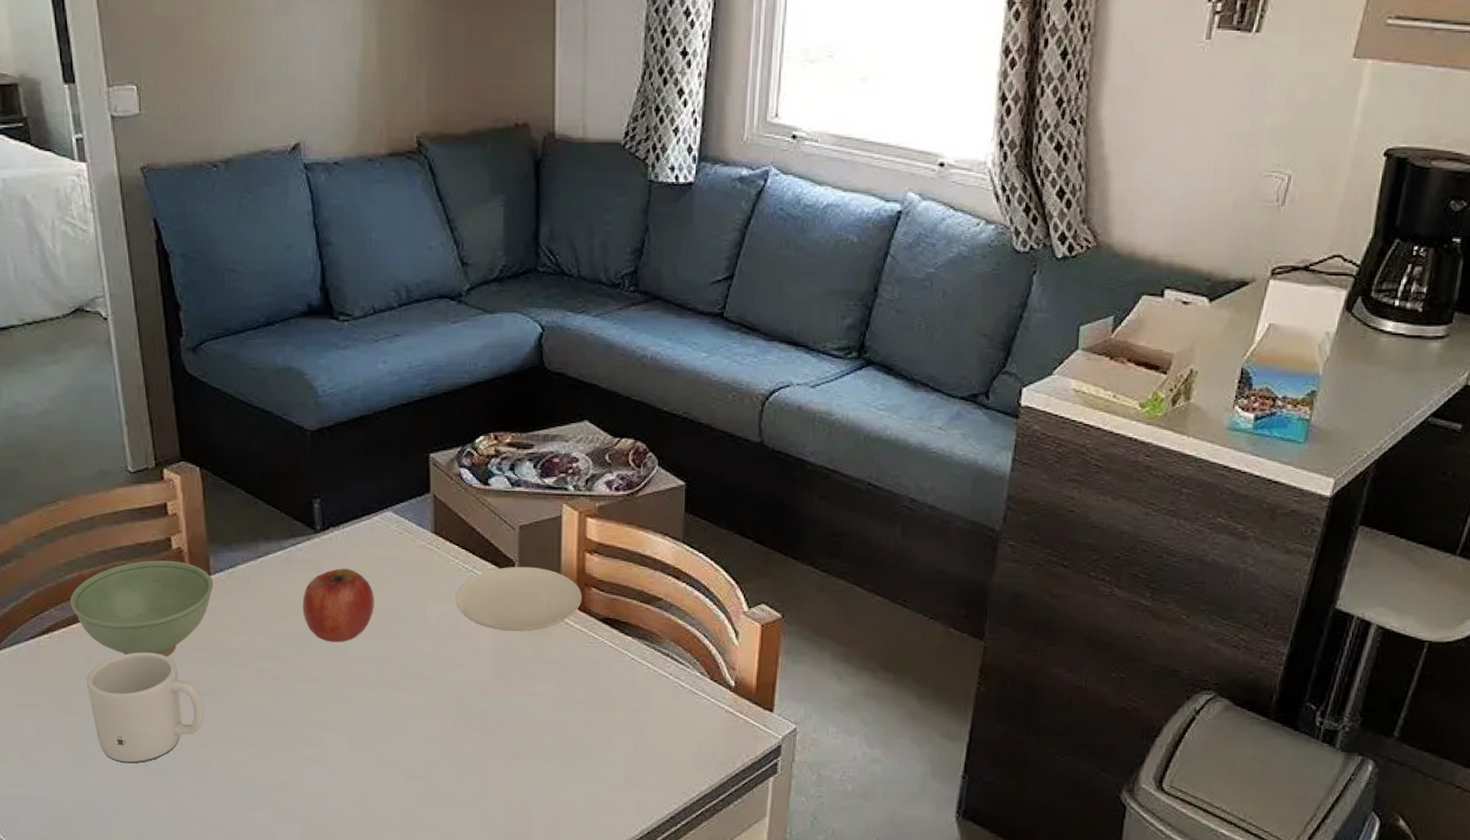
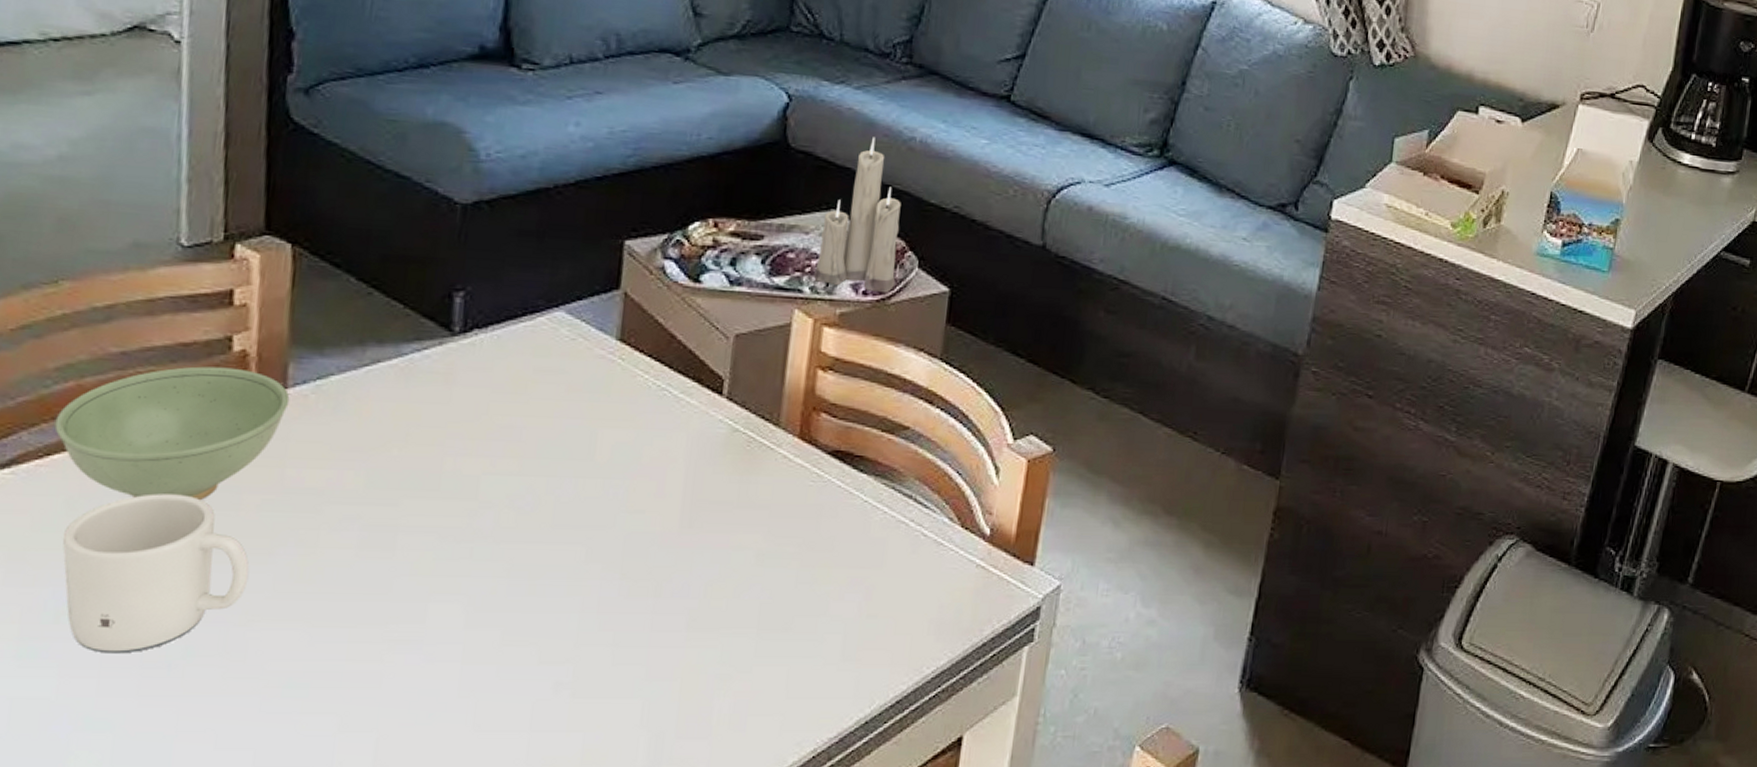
fruit: present [302,568,374,643] -> none [419,383,526,481]
plate: present [455,566,582,631] -> none [639,384,808,467]
candle: none [575,357,641,488] -> present [813,137,901,293]

